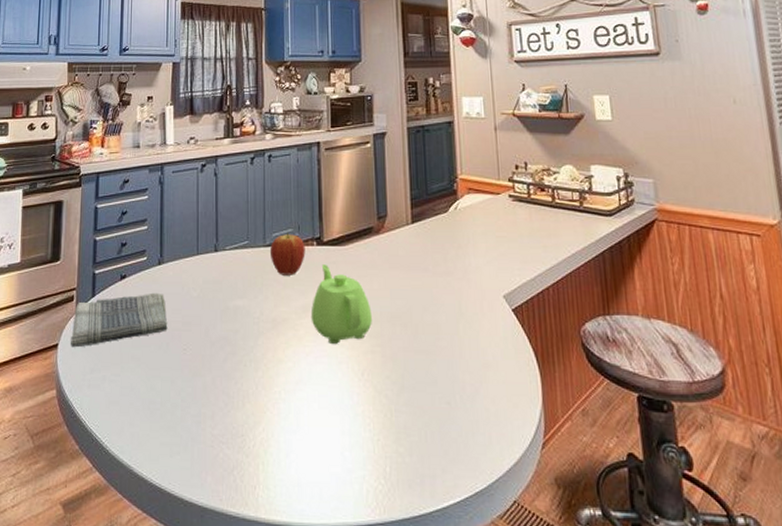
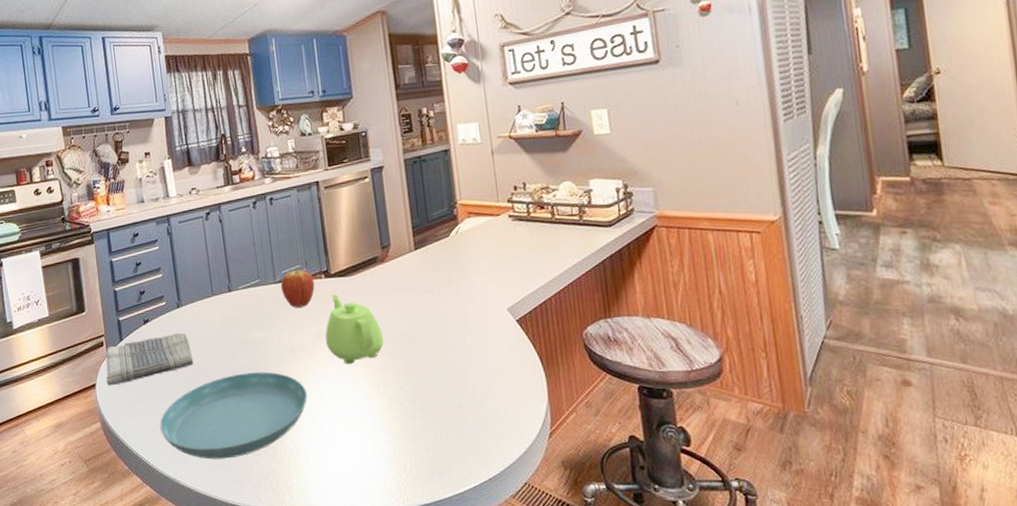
saucer: none [121,345,285,445] -> present [159,371,307,460]

